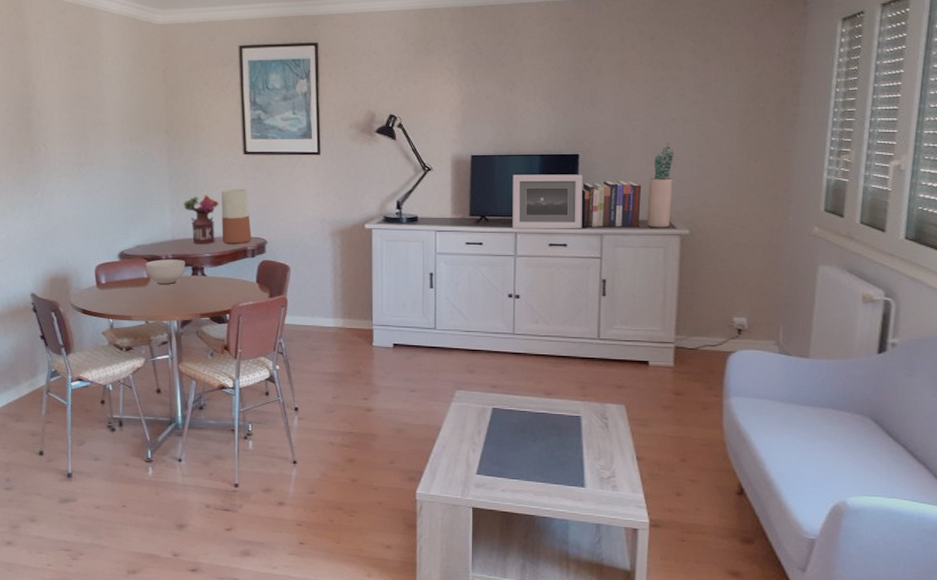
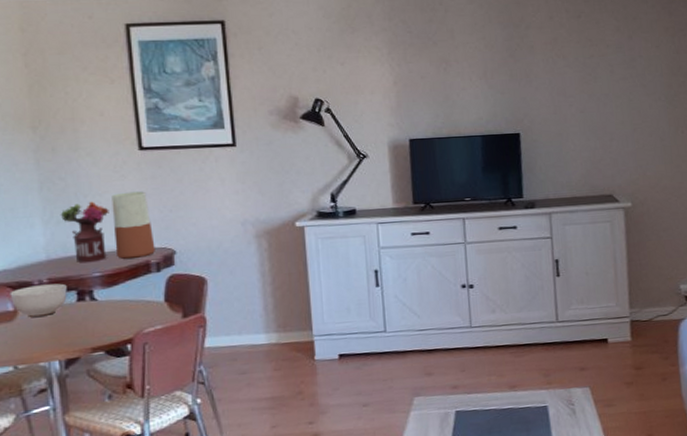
picture frame: present [512,174,582,229] -> none [455,153,530,215]
books: present [581,181,642,227] -> none [525,157,585,207]
vase: present [647,143,674,228] -> none [589,118,614,204]

